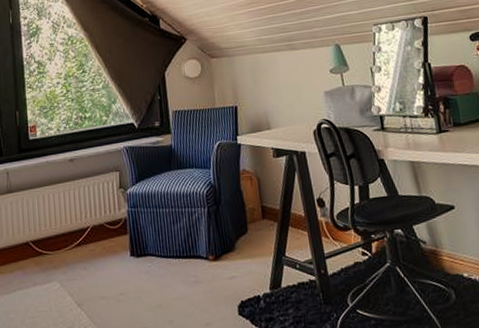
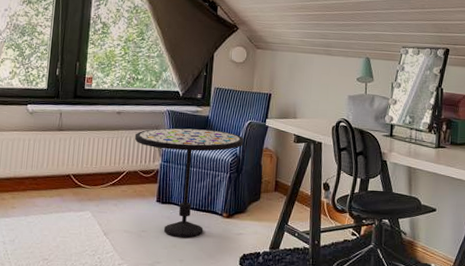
side table: none [93,159,217,295] -> present [134,128,244,238]

